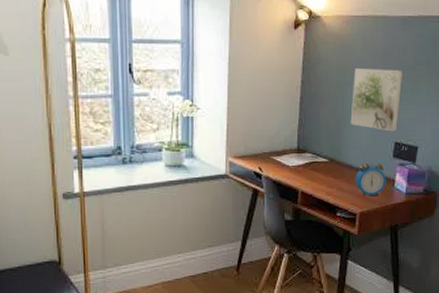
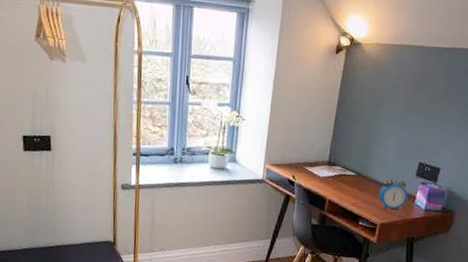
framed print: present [350,69,403,132] -> none [379,93,434,153]

